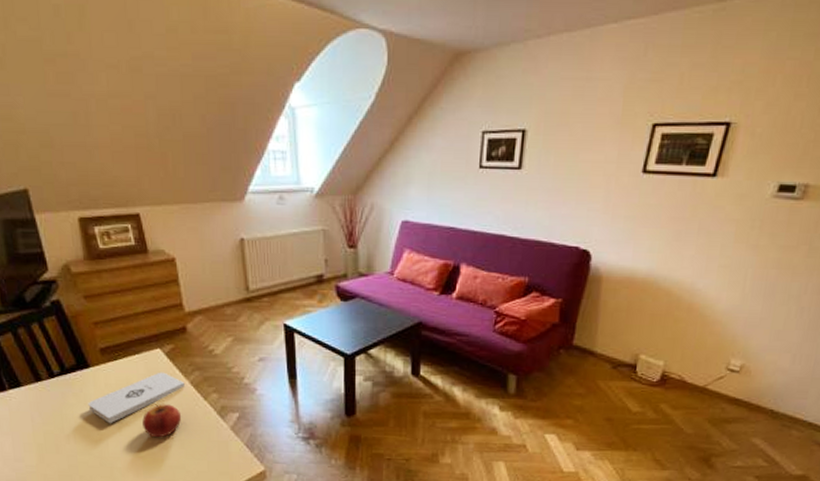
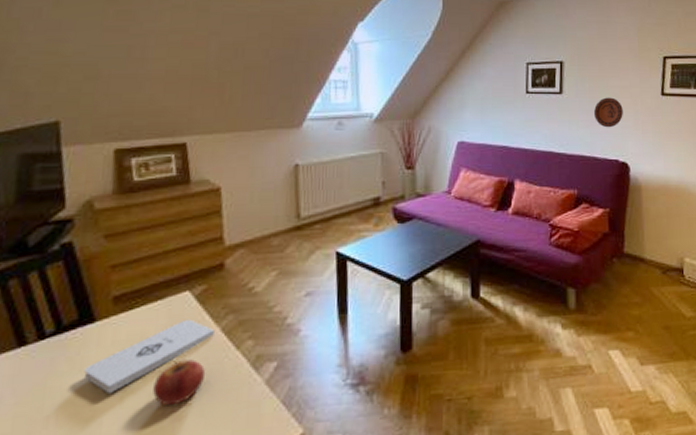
decorative plate: none [557,174,592,211] -> present [594,97,623,128]

